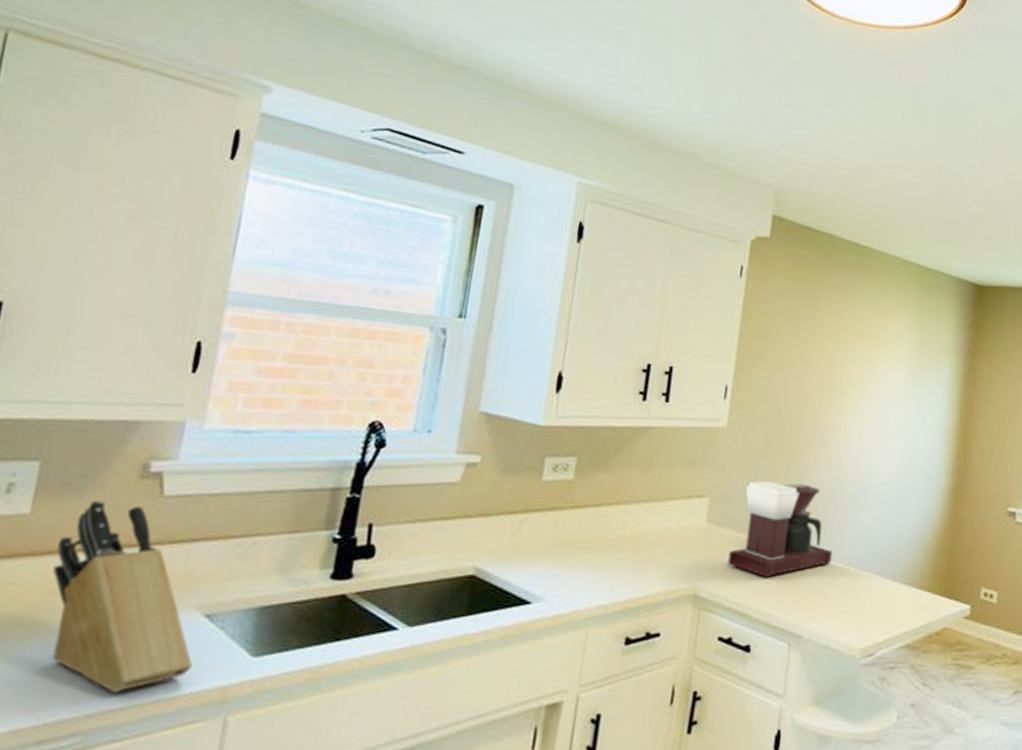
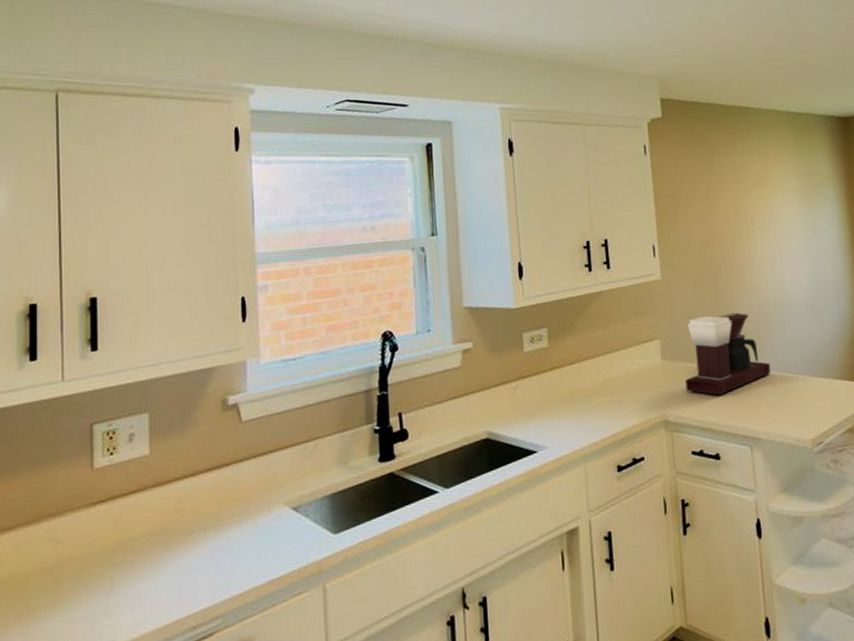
knife block: present [52,499,193,692] -> none [174,433,291,580]

